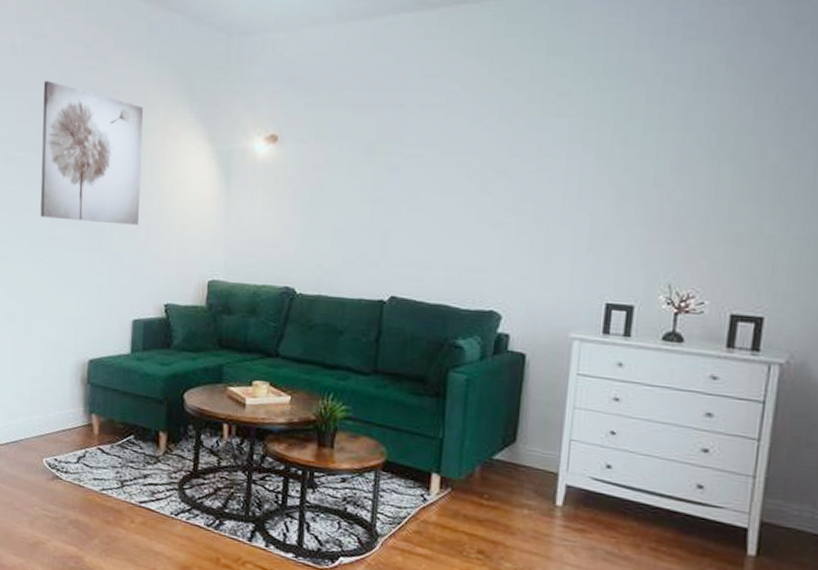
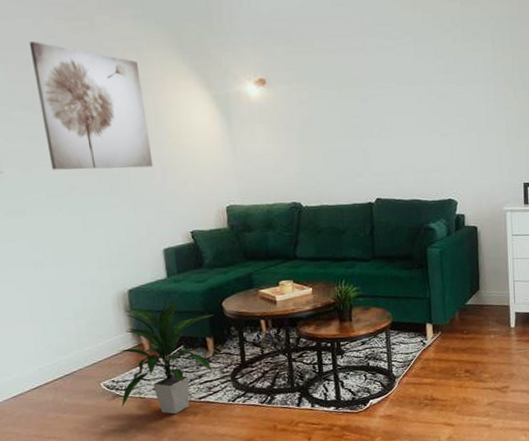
indoor plant: none [58,378,172,515] -> present [116,298,214,415]

